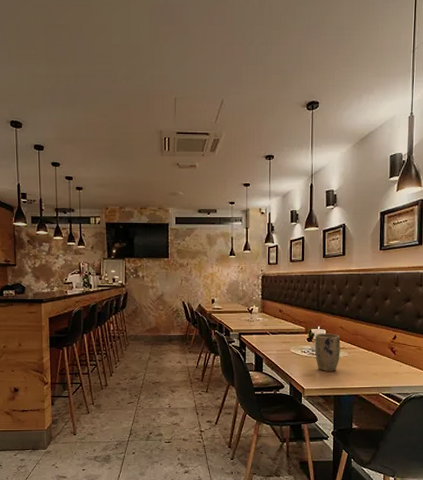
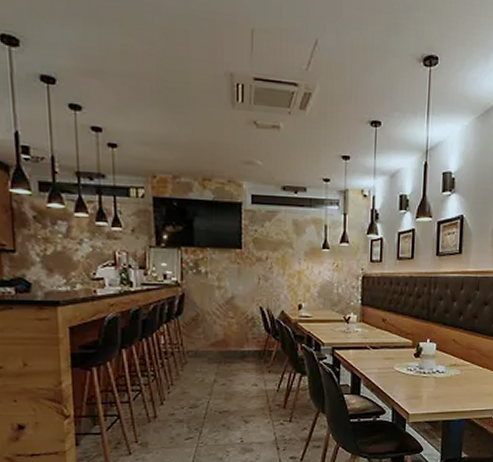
plant pot: present [315,333,341,372] -> none [423,347,453,394]

